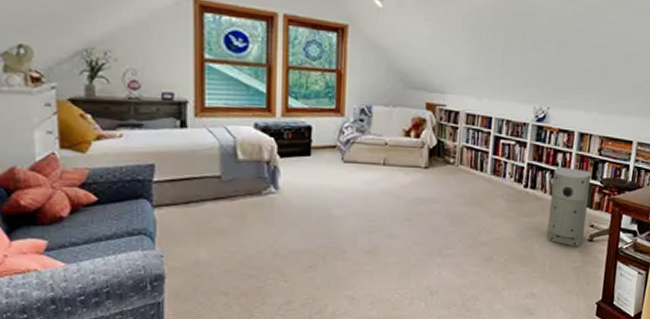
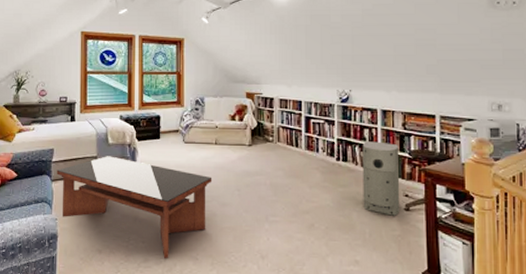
coffee table: none [160,176,378,299] -> present [56,156,213,258]

